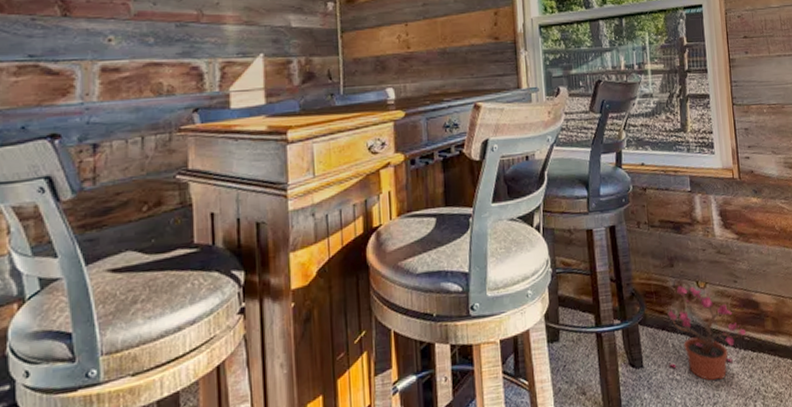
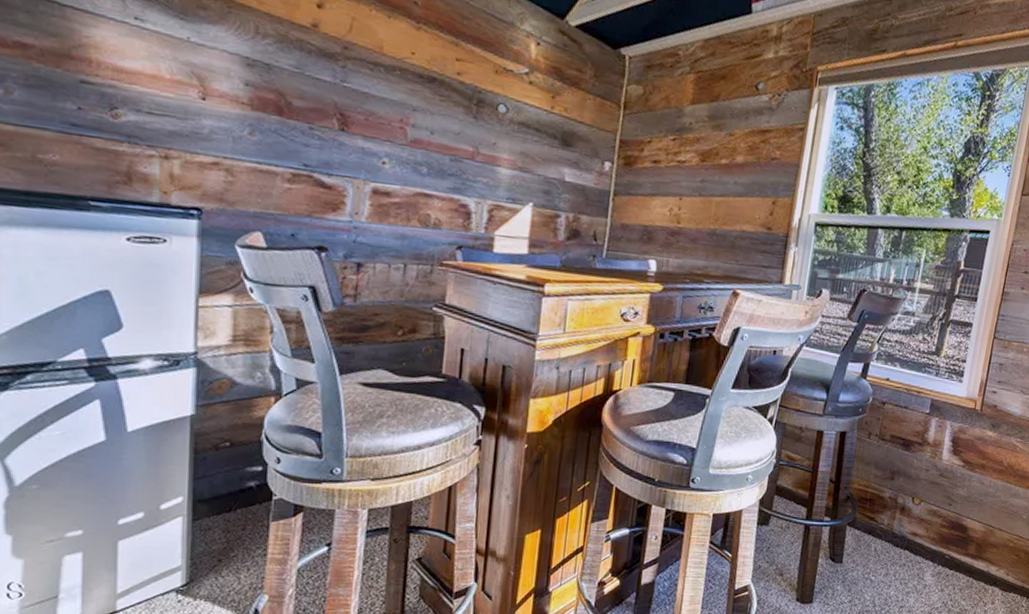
potted plant: present [668,286,746,381] -> none [867,498,948,588]

